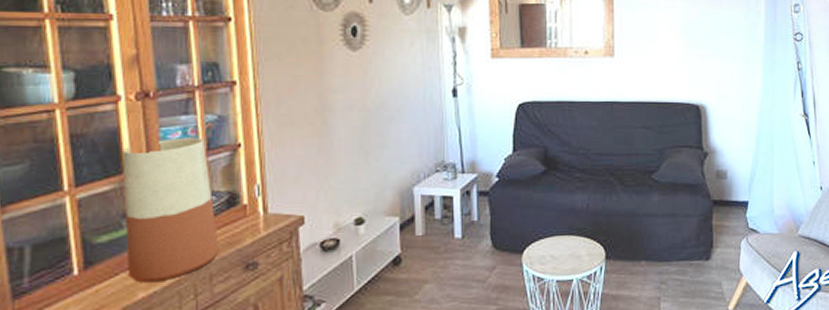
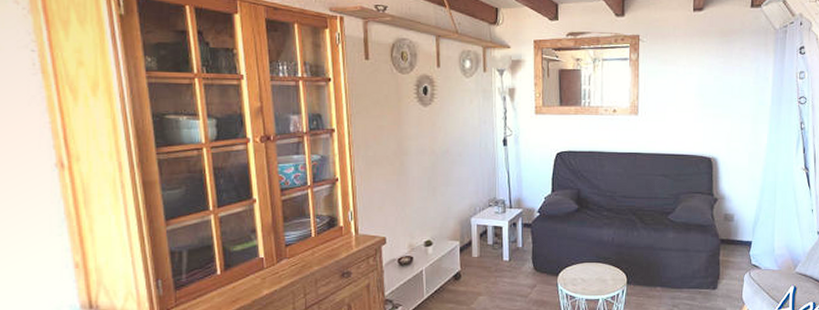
vase: present [122,137,219,283] -> none [251,172,322,283]

